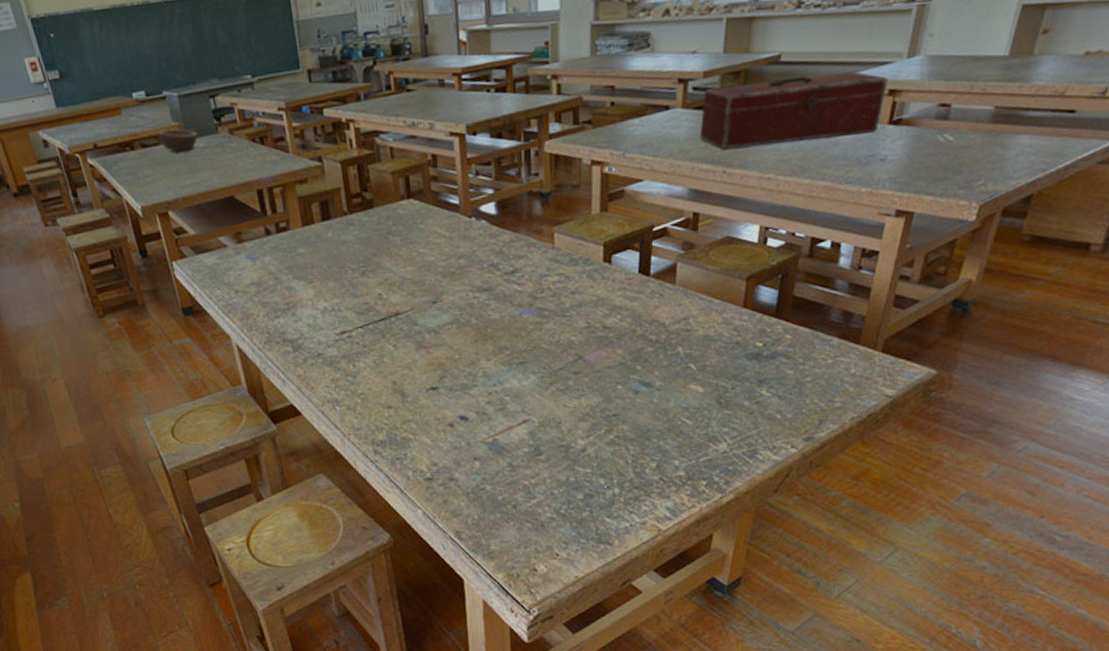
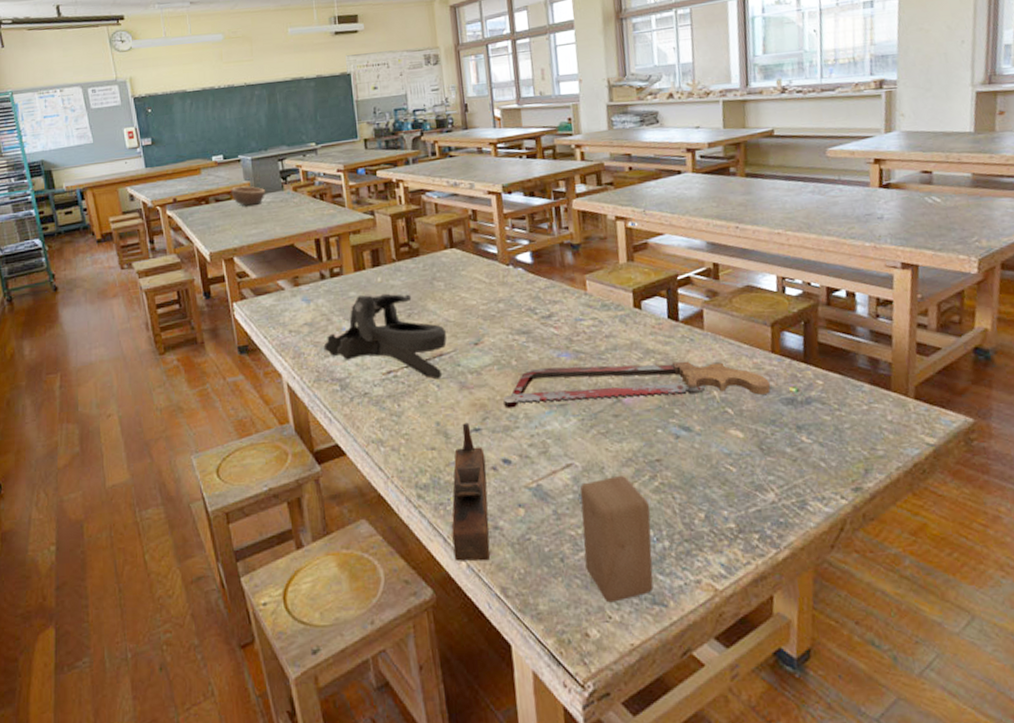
clamp: none [272,249,403,339] -> present [323,293,447,380]
hand plane: none [408,381,446,510] -> present [451,422,491,562]
saw: none [462,317,738,367] -> present [503,361,771,408]
wooden block: none [535,429,604,543] -> present [580,474,654,603]
toolbox: present [699,71,888,150] -> none [710,143,872,209]

